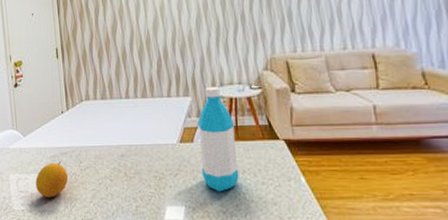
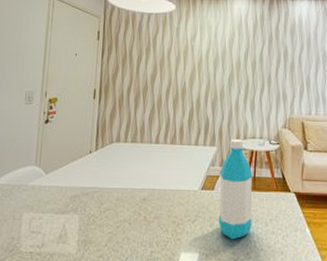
fruit: present [35,161,69,197] -> none [50,202,87,239]

